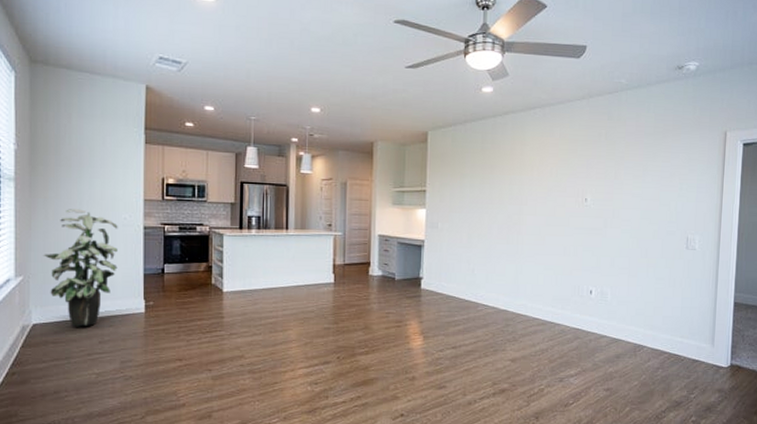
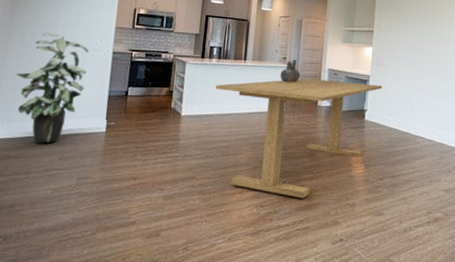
dining table: none [258,246,439,374] -> present [216,78,383,199]
ceramic vessel: none [326,226,348,251] -> present [280,59,300,82]

